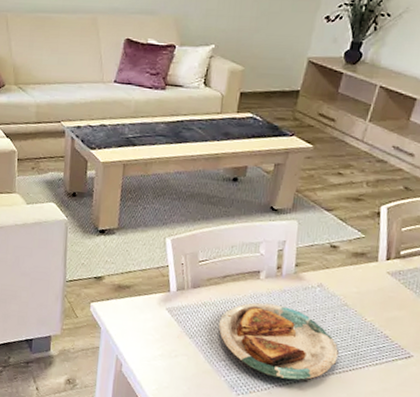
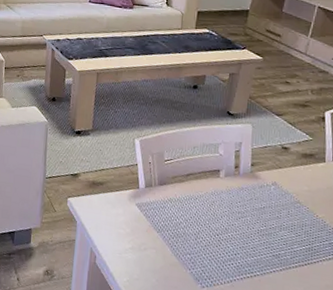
plate: present [219,302,339,383] -> none [184,199,294,277]

